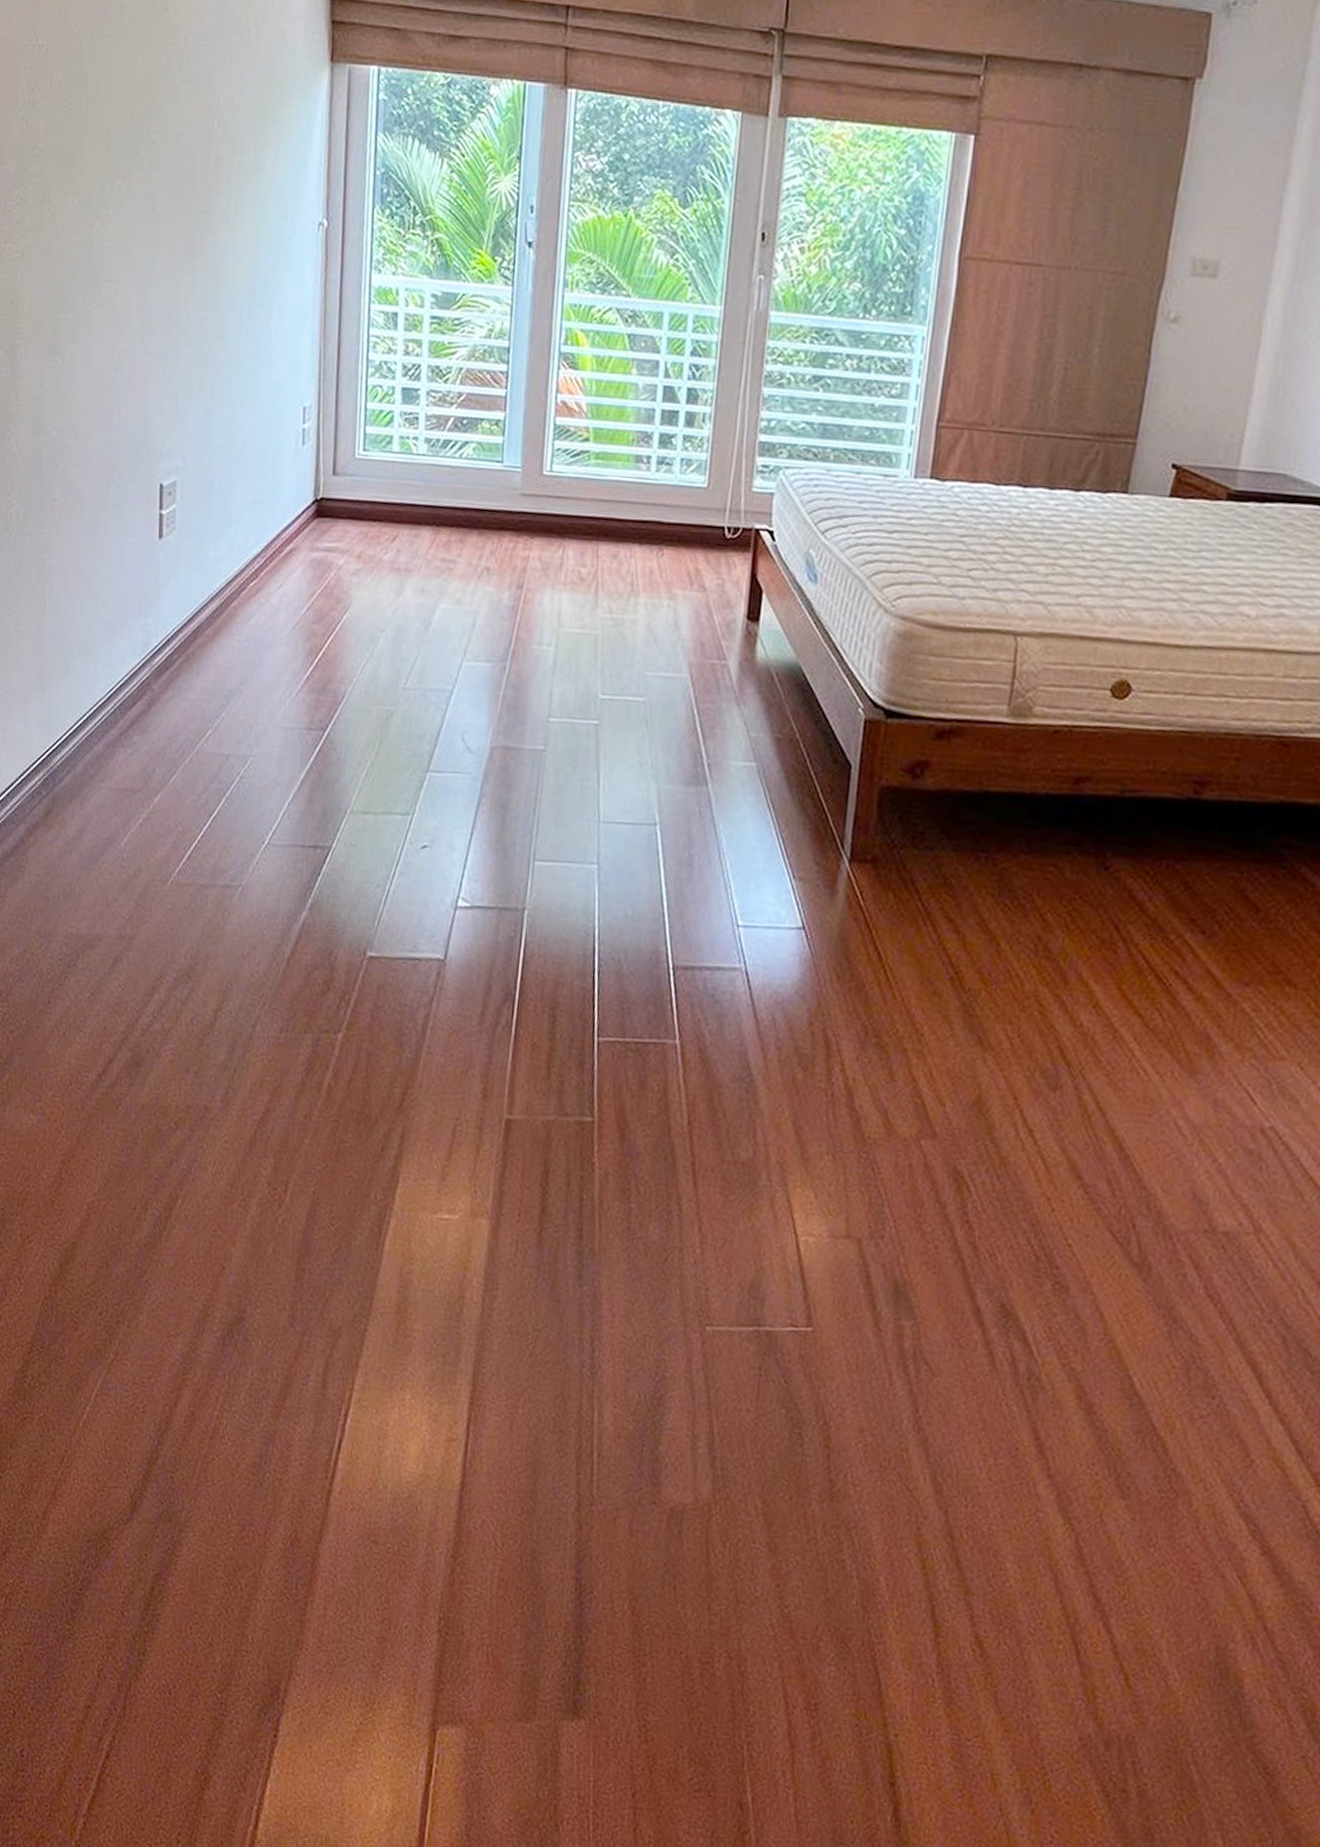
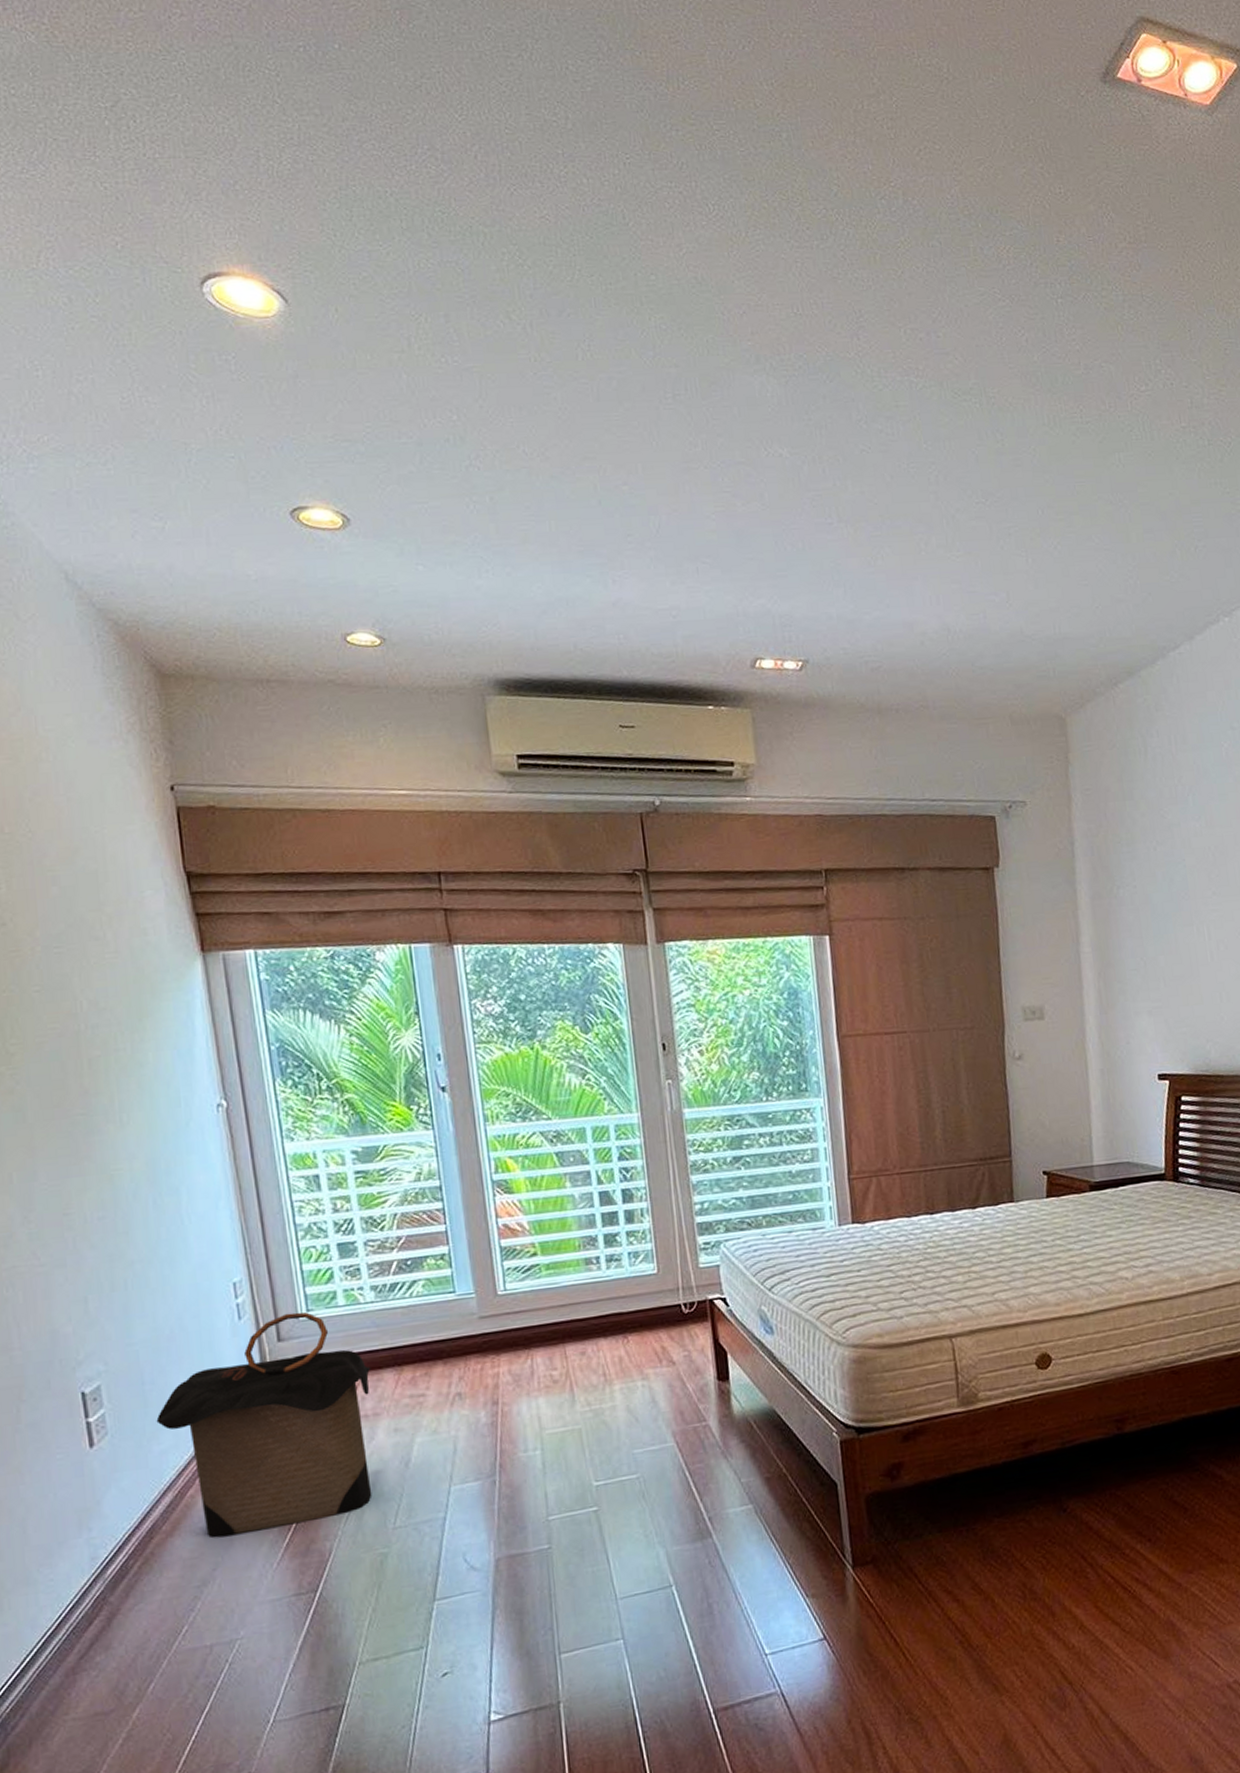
laundry hamper: none [217,448,412,662] -> present [156,1312,372,1538]

